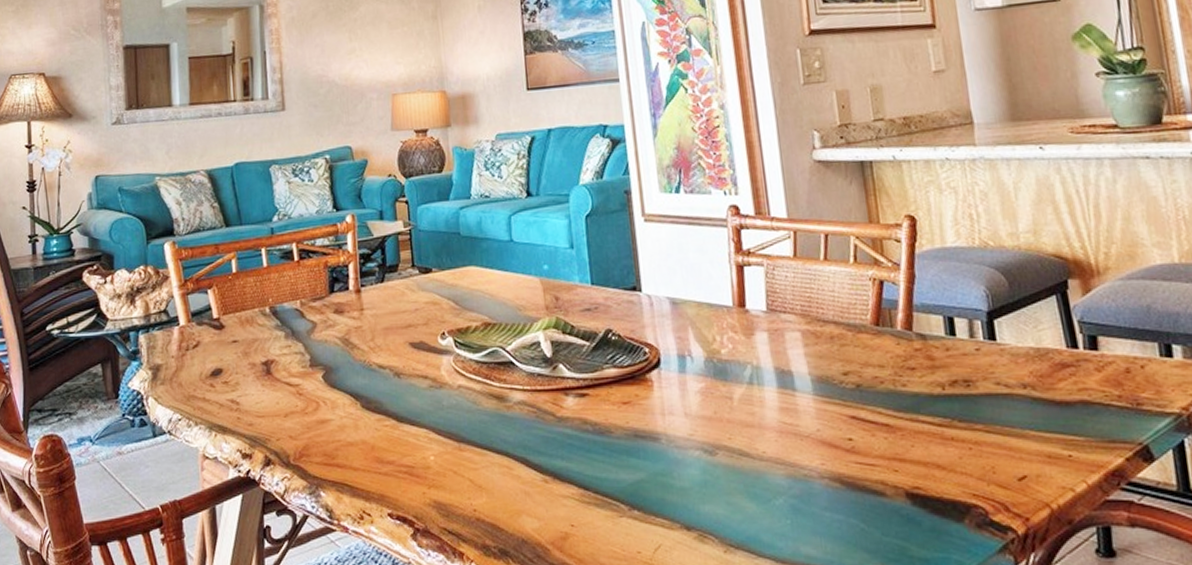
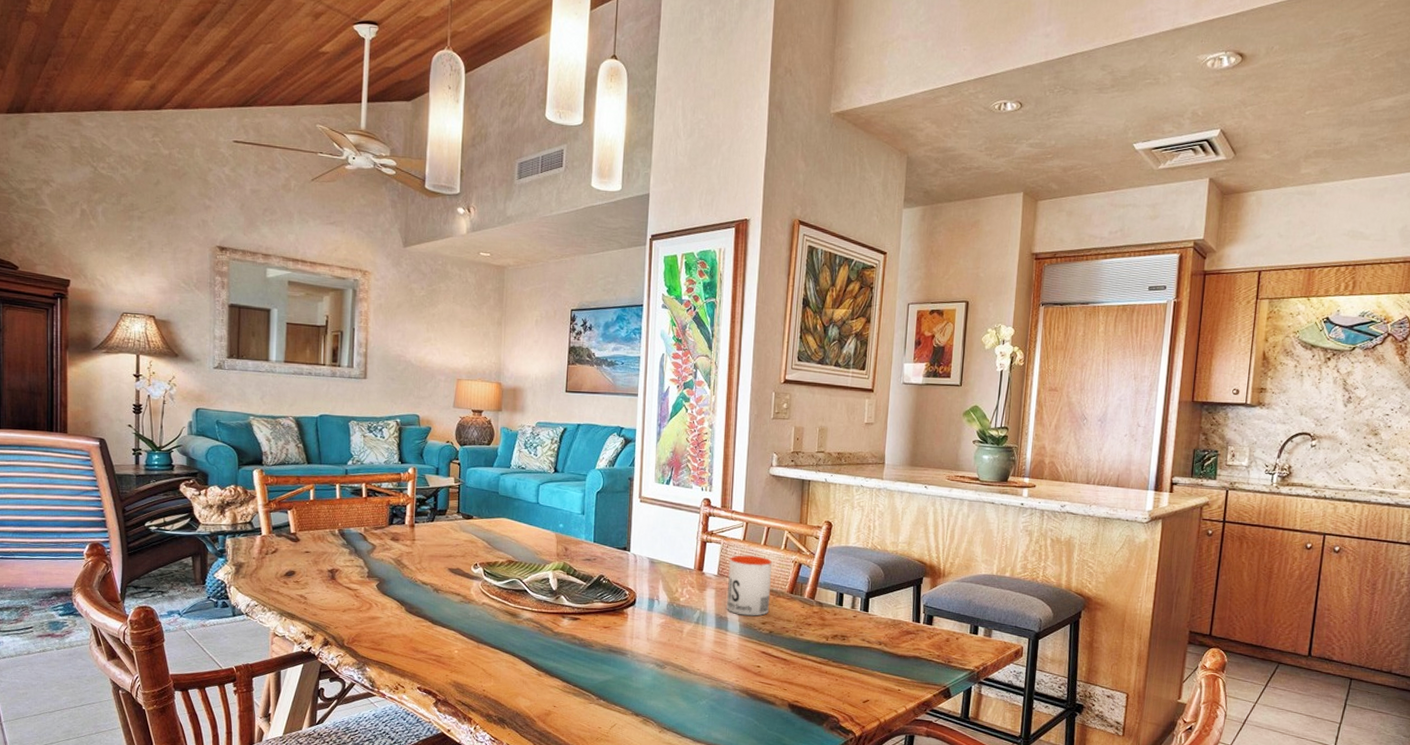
mug: none [780,277,849,366] -> present [727,555,773,616]

